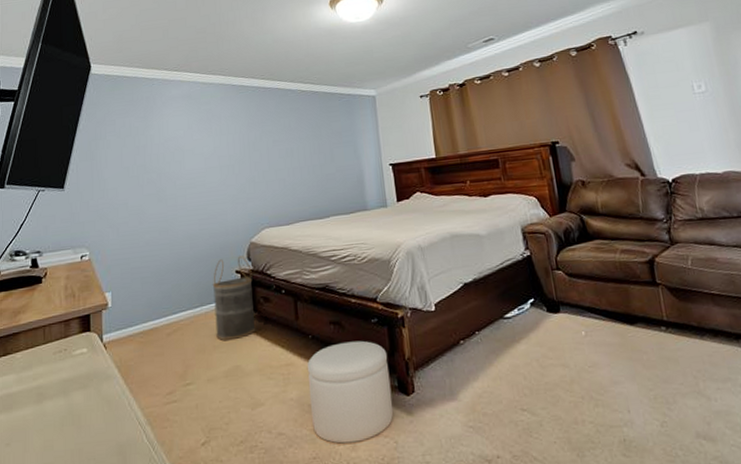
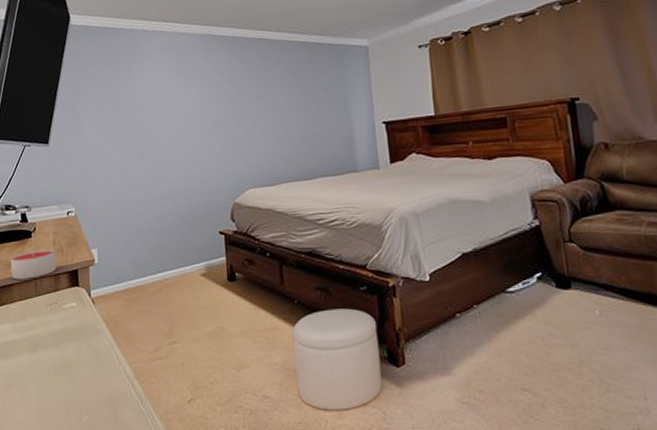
candle: none [17,294,67,328] -> present [10,249,56,280]
basket: present [212,256,256,340] -> none [195,216,241,301]

